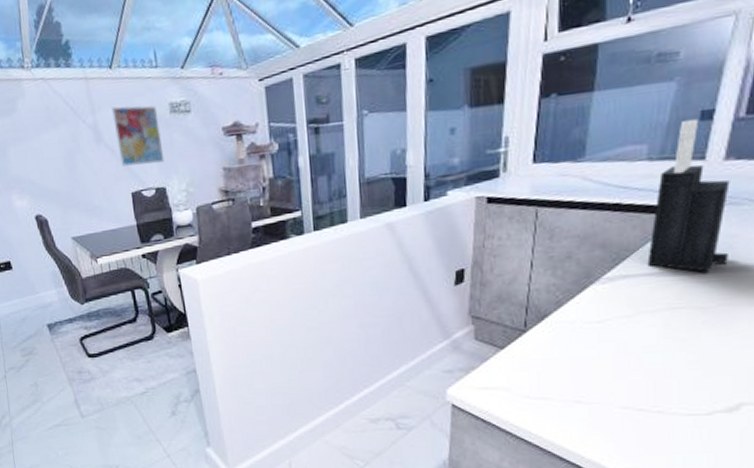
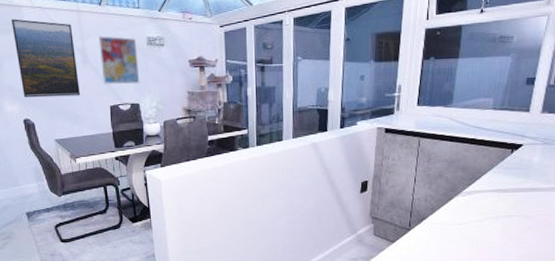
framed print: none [12,95,96,190] -> present [11,19,80,98]
knife block: present [647,118,730,272] -> none [492,83,545,191]

